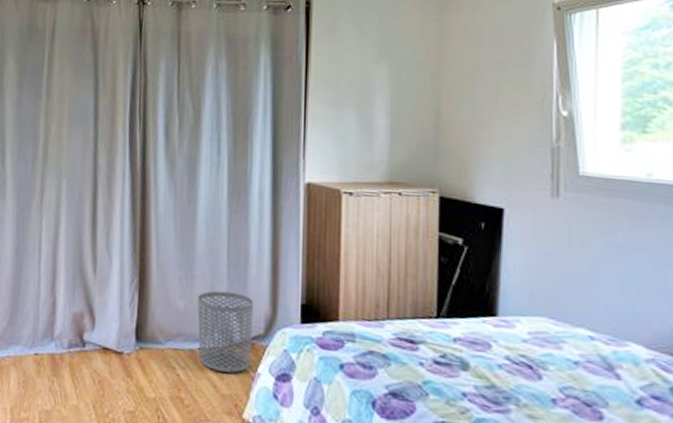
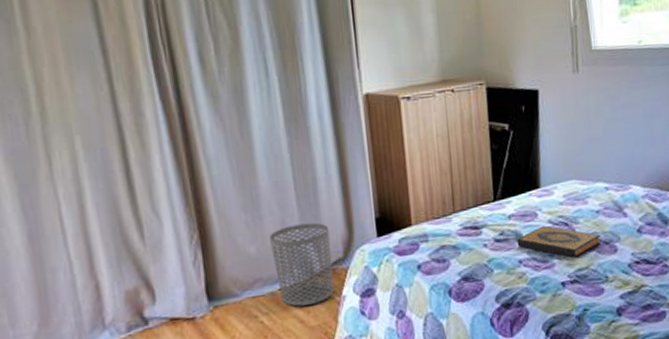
hardback book: none [462,360,580,411] -> present [517,225,601,258]

